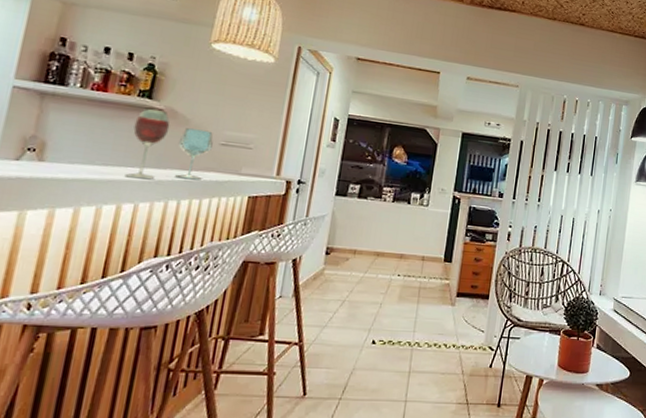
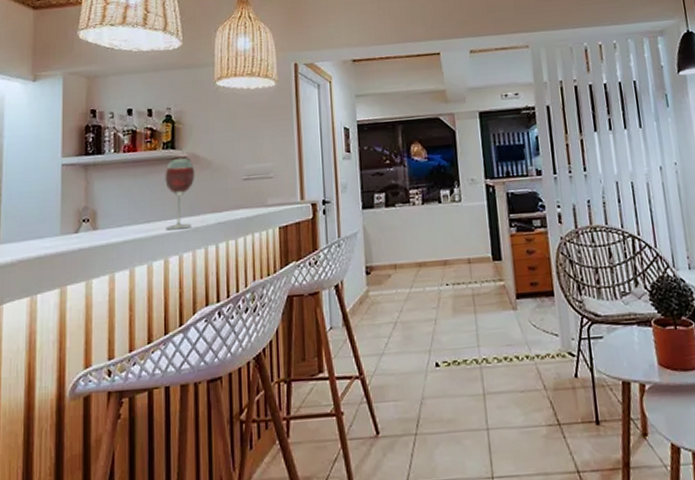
wine glass: present [175,128,213,180] -> none [205,168,236,222]

